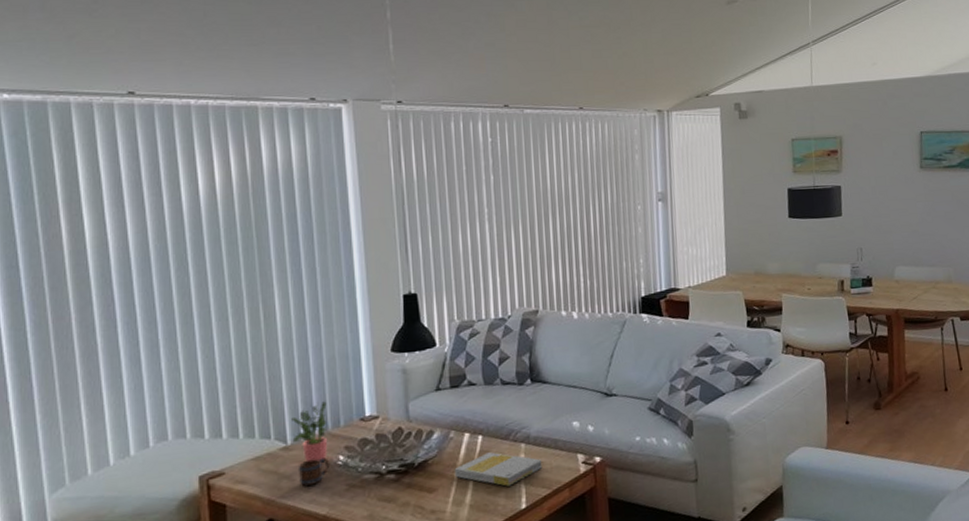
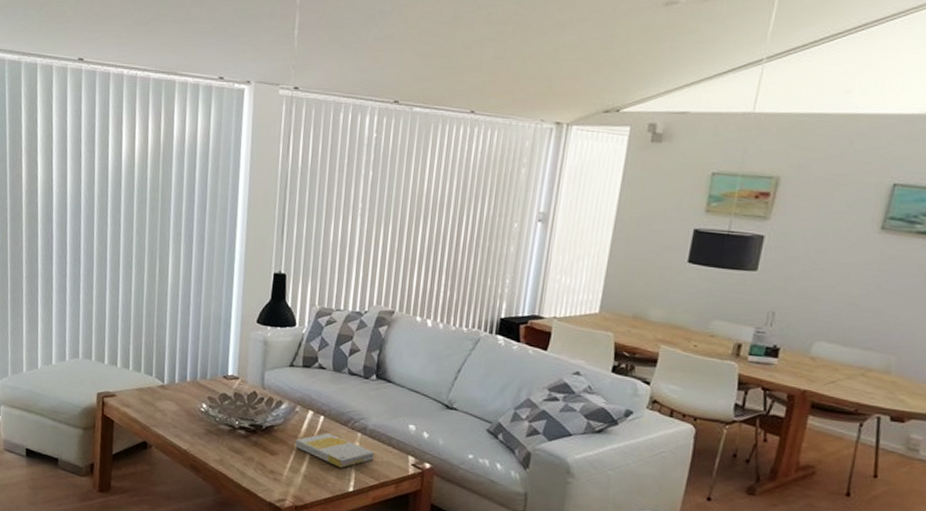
potted plant: present [291,401,328,462] -> none [169,354,199,404]
mug: present [299,458,331,486] -> none [170,400,195,423]

